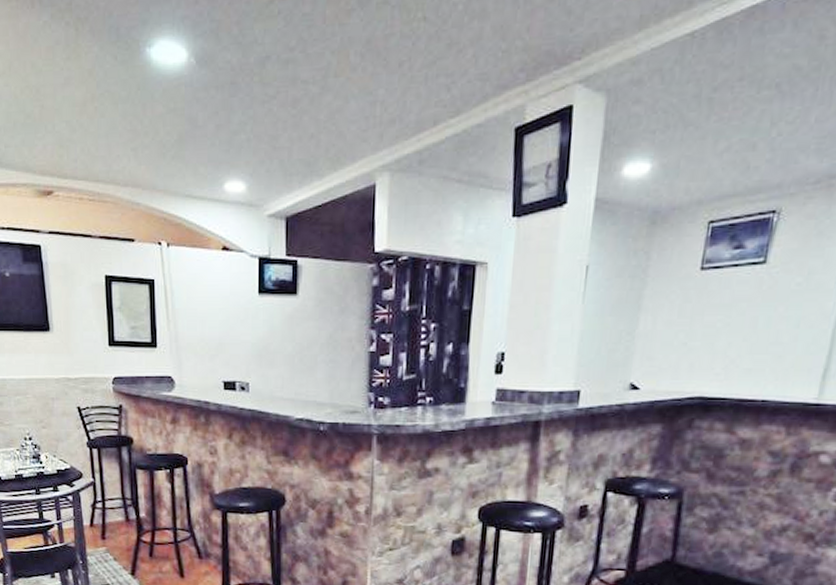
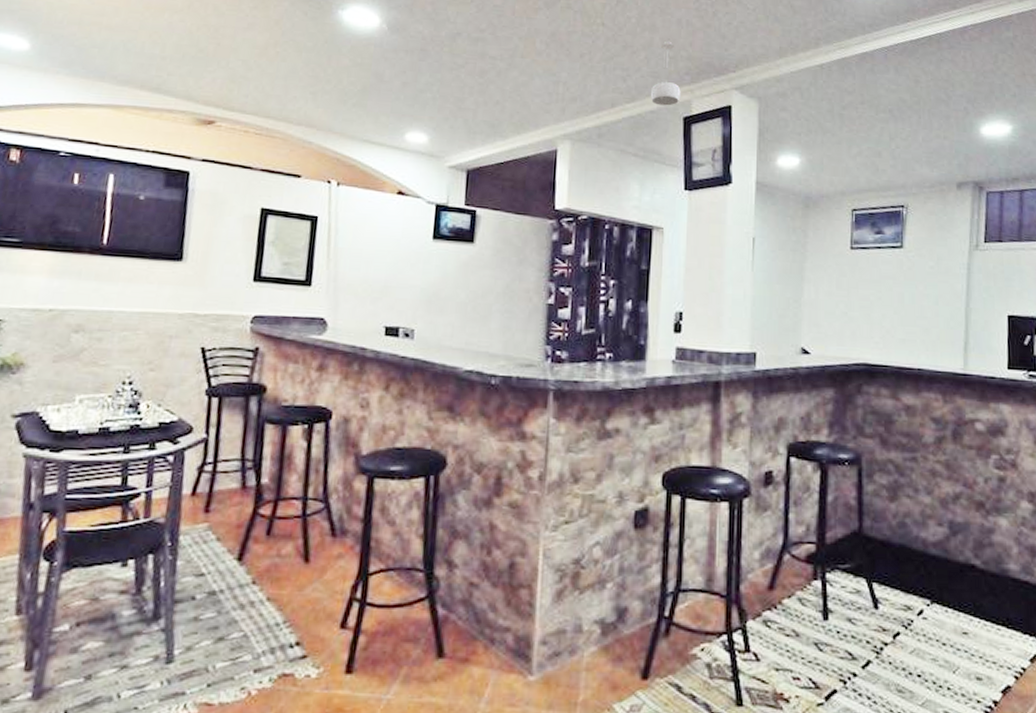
pendant light: none [477,28,514,116] -> present [650,41,681,106]

